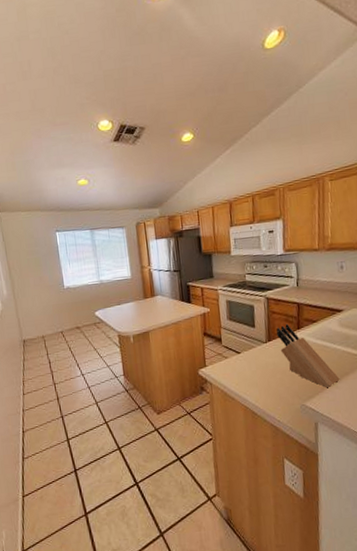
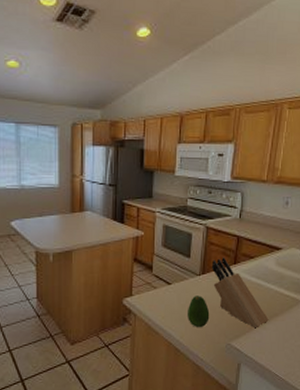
fruit: none [259,361,281,391] -> present [188,296,210,327]

